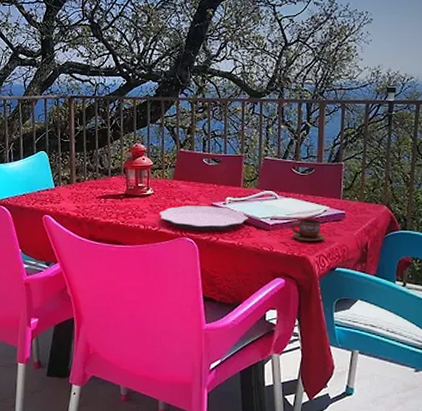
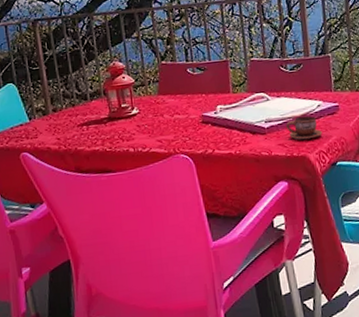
plate: present [159,206,248,231] -> none [147,117,242,146]

